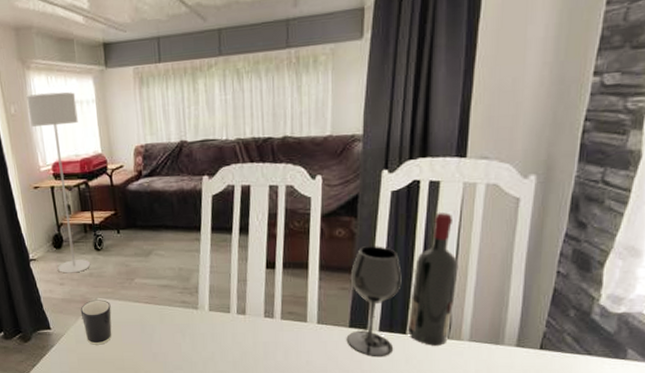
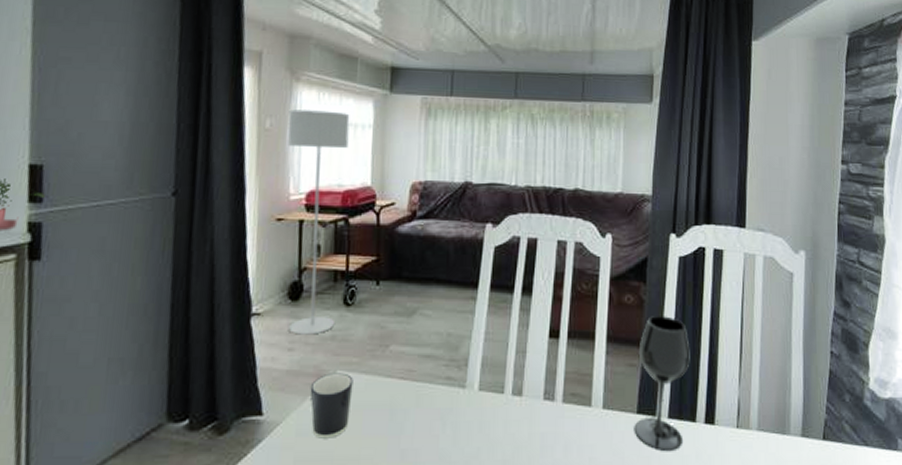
wine bottle: present [407,213,459,346] -> none [696,283,744,436]

